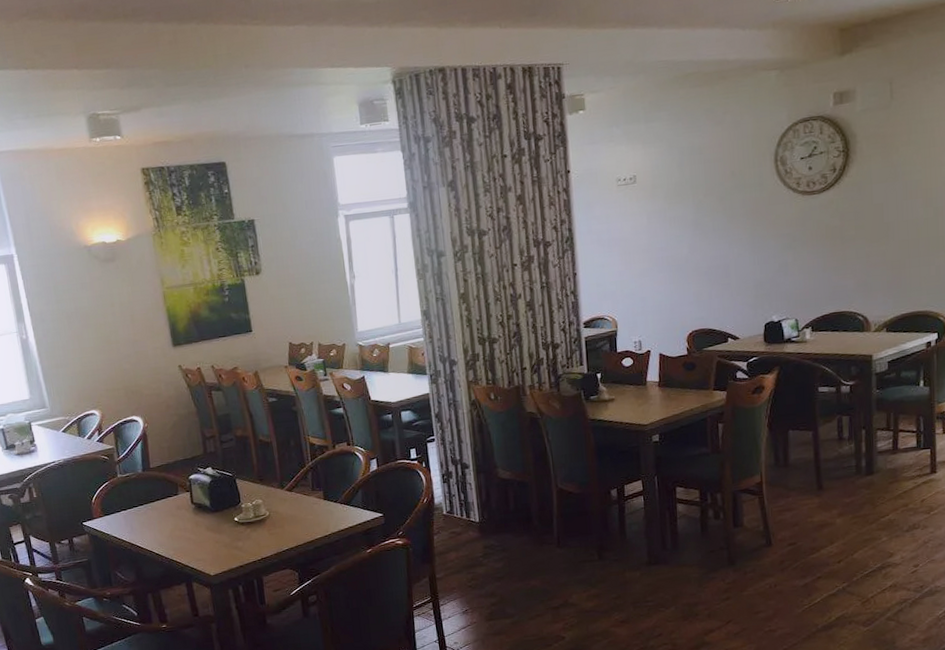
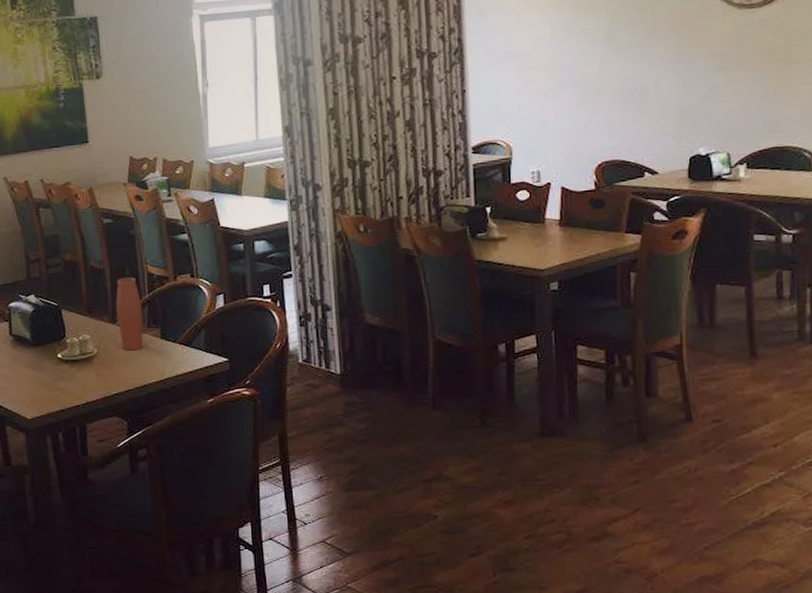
vase: none [283,447,309,512] -> present [115,277,144,351]

